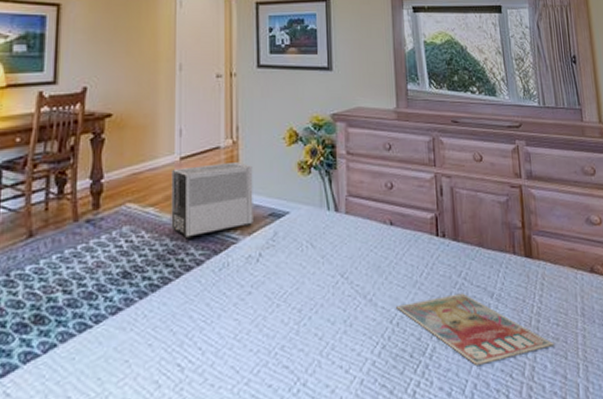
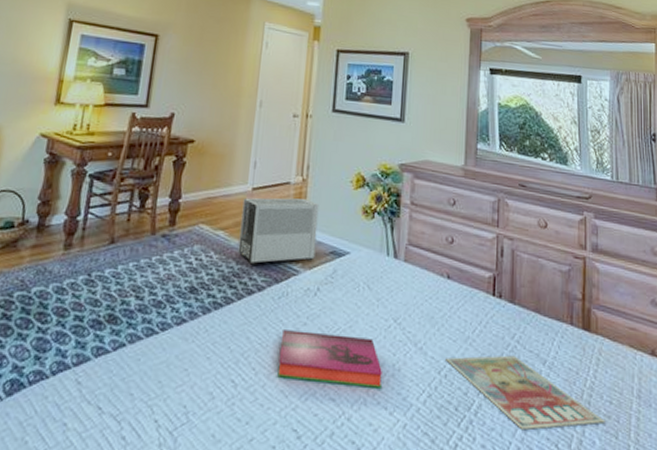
hardback book: none [226,298,335,354] -> present [277,330,383,388]

